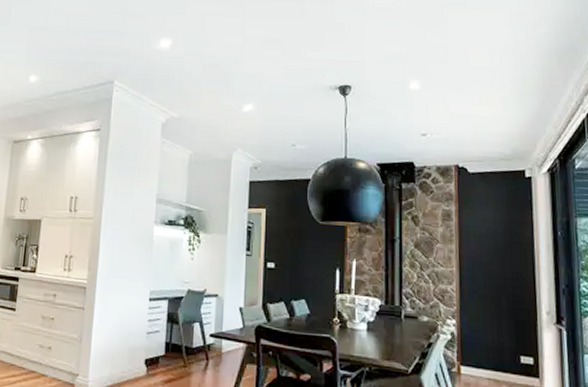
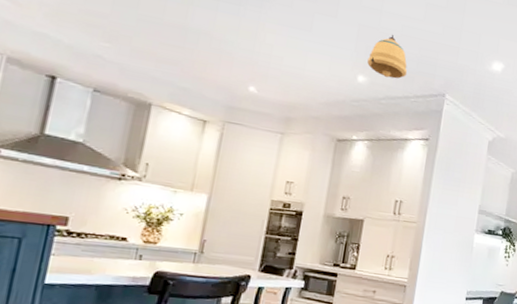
pendant light: none [38,30,76,73] -> present [367,34,408,79]

